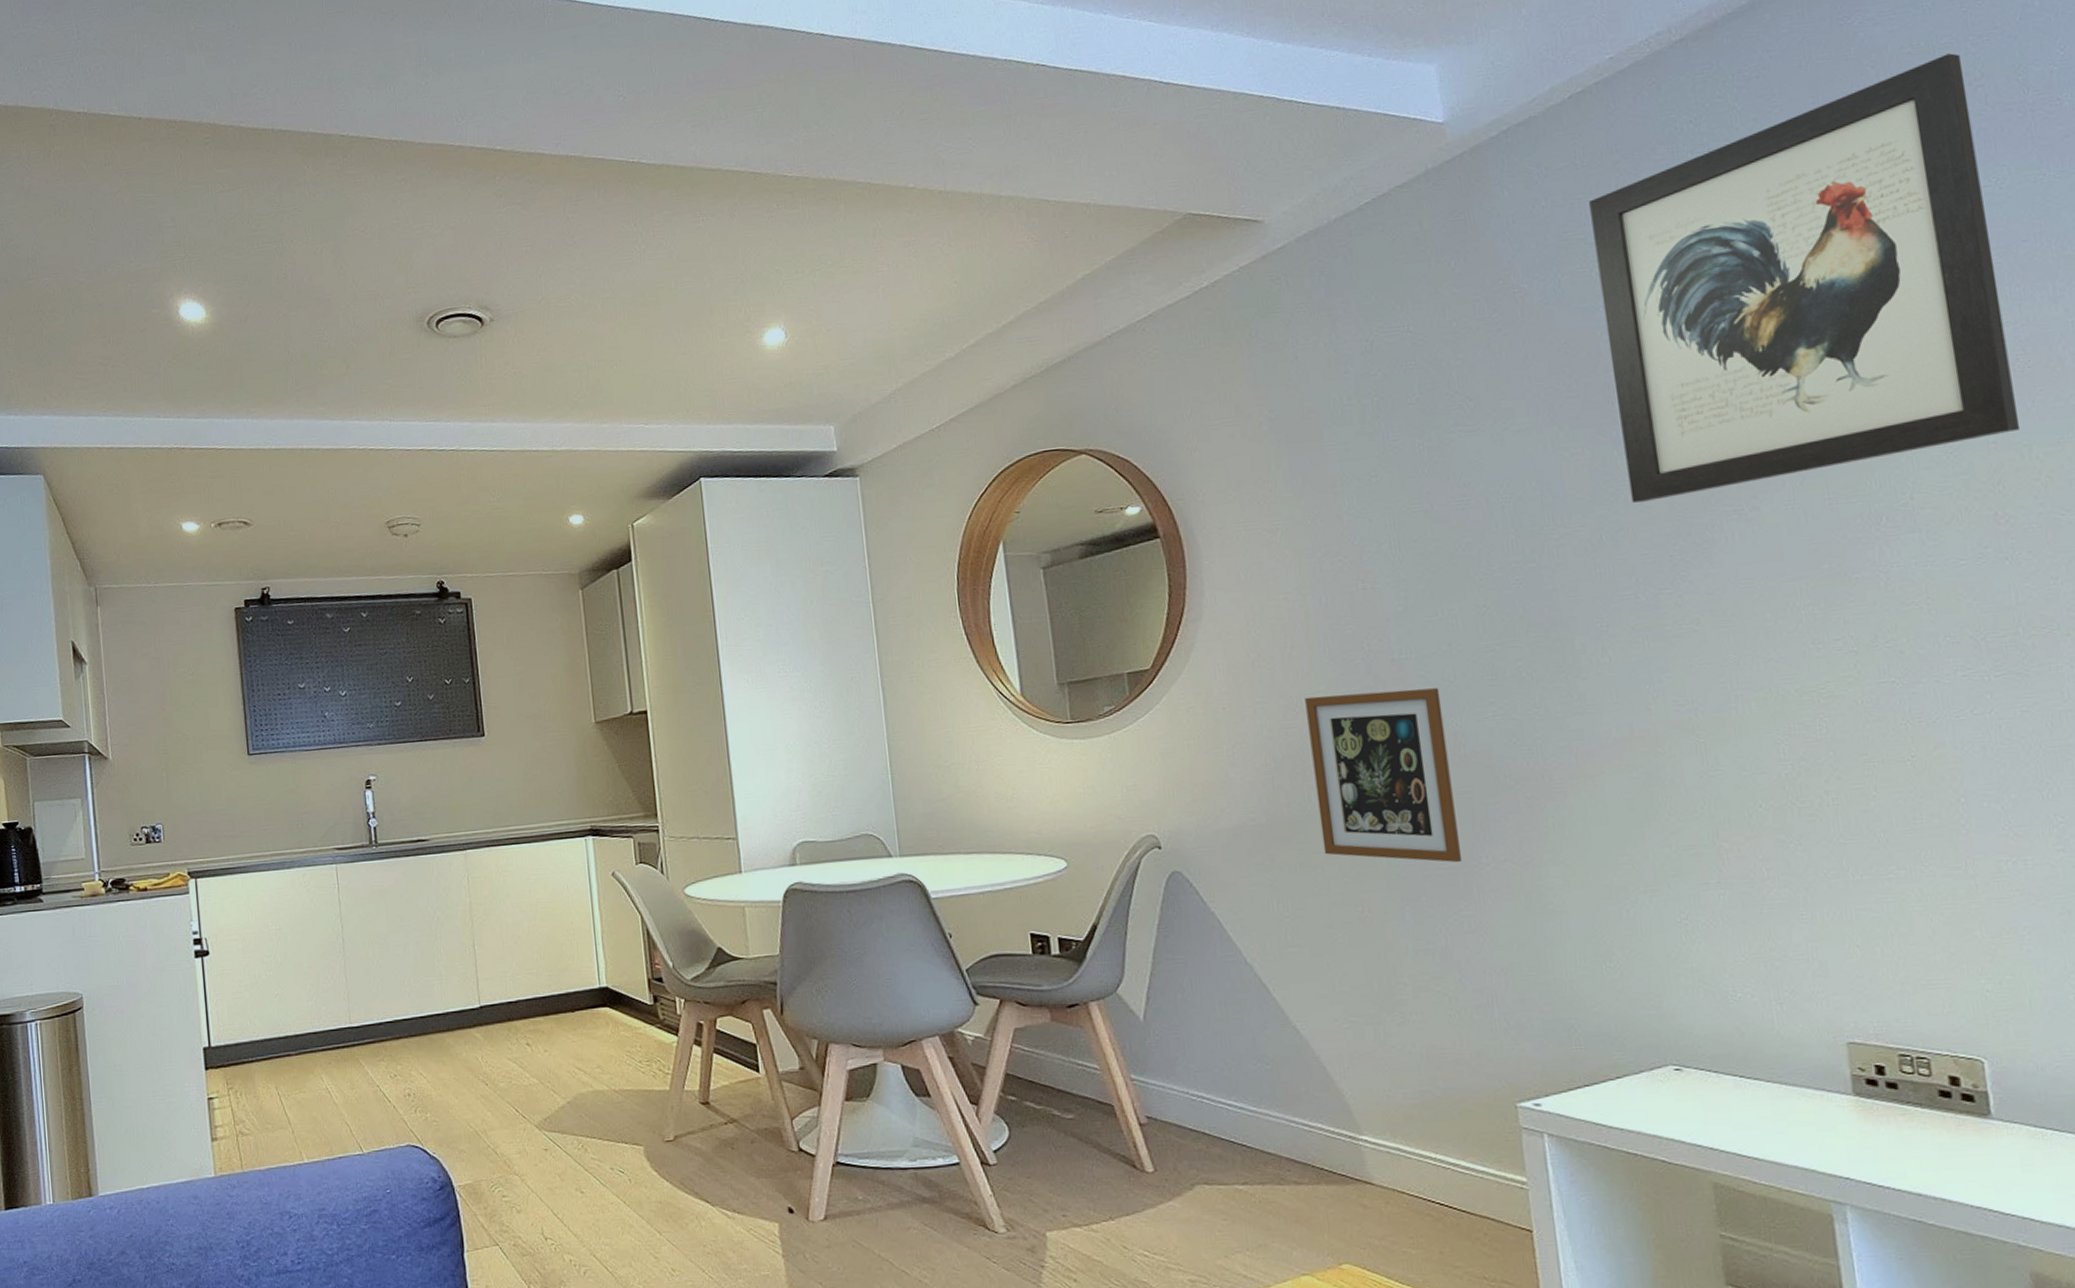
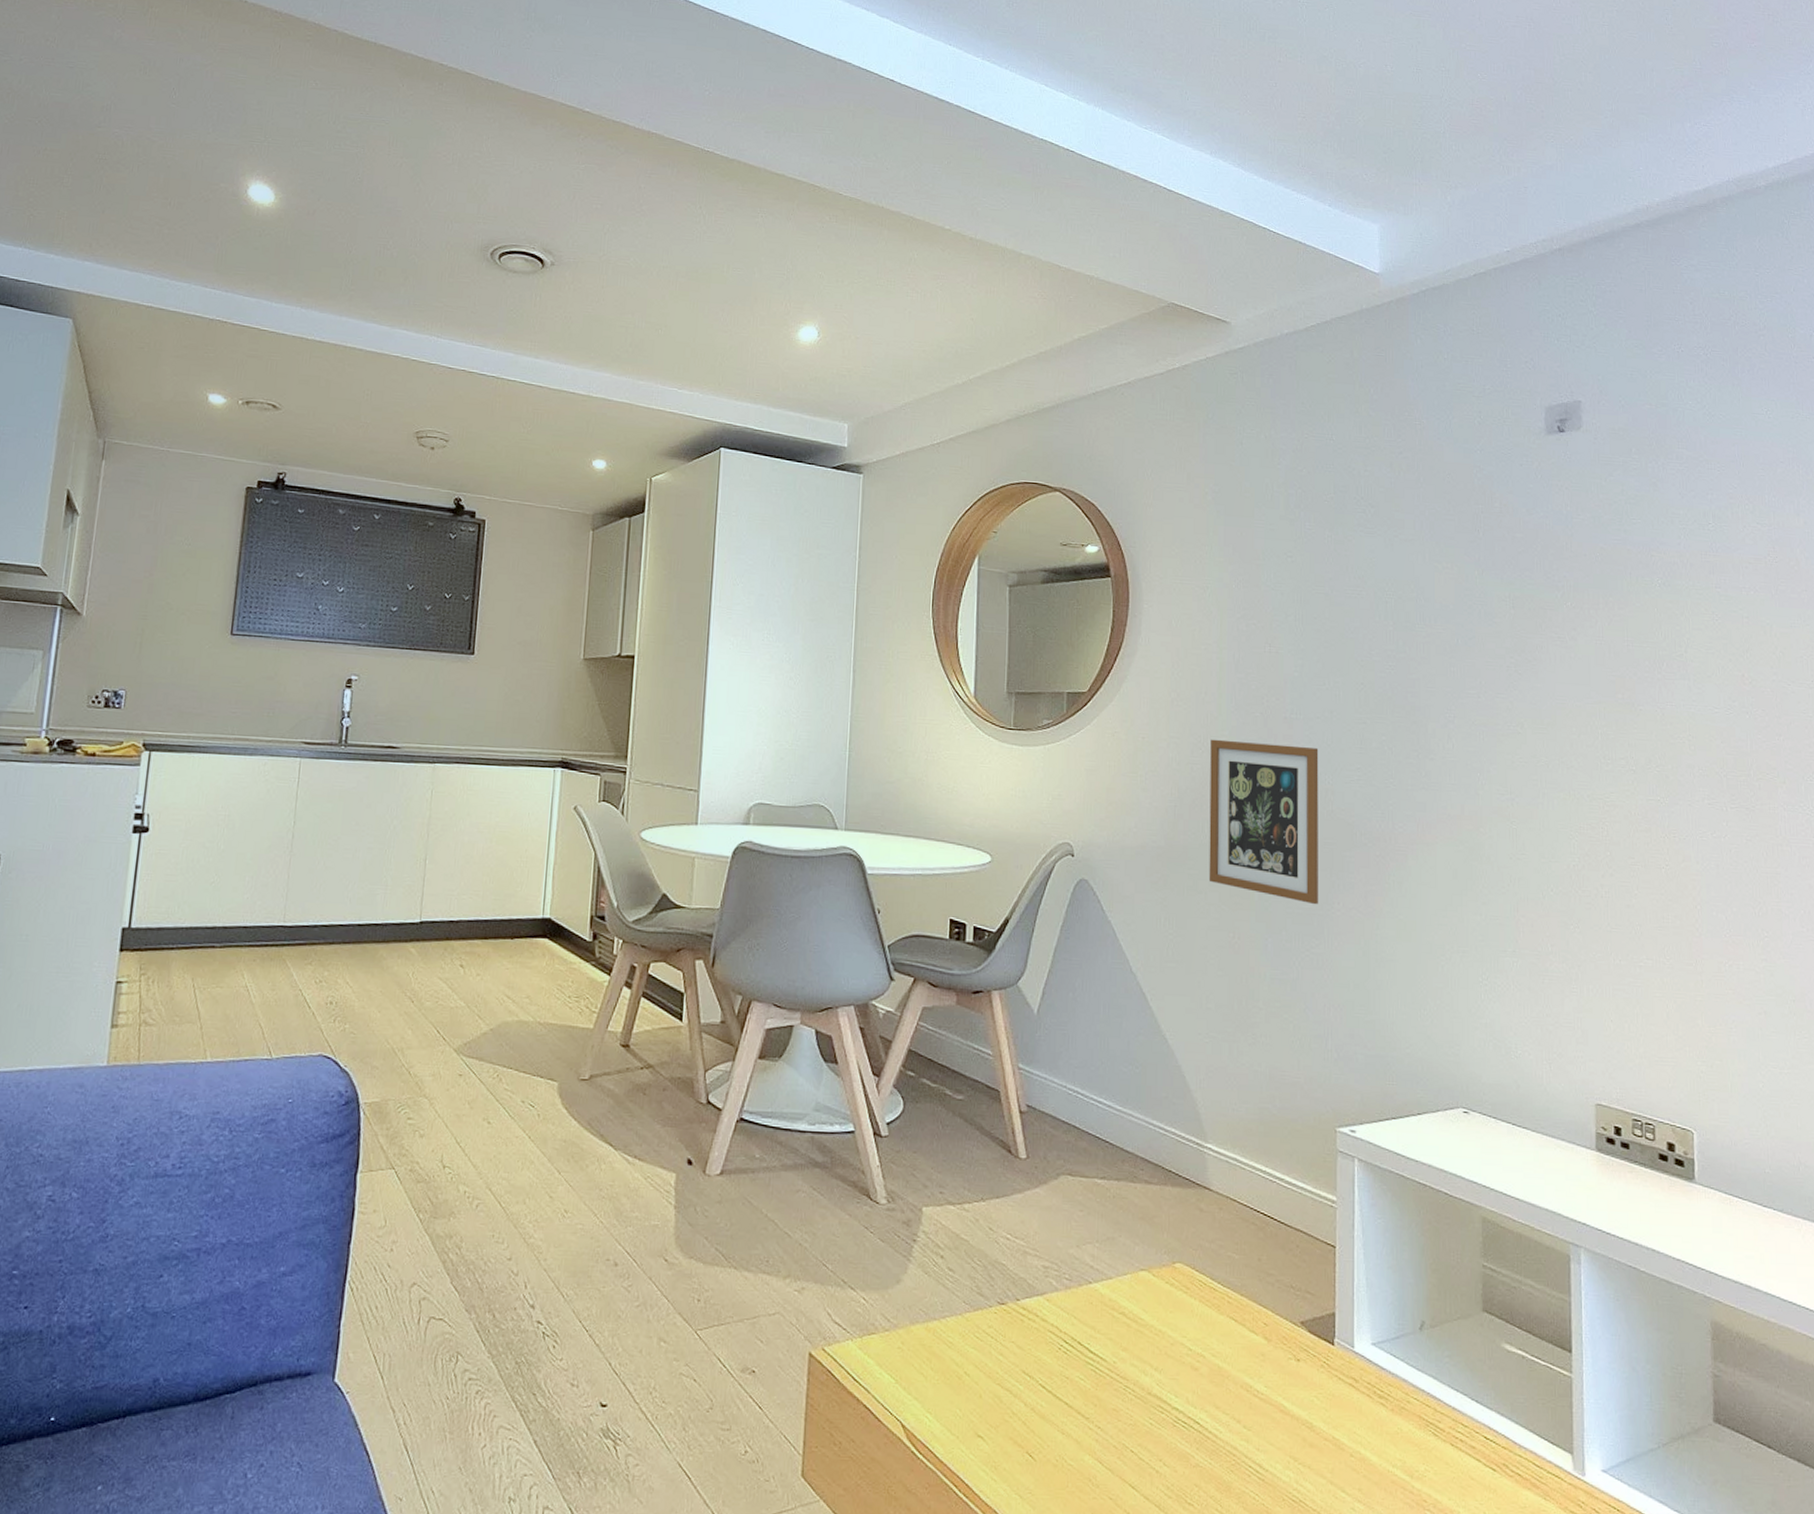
wall art: present [1589,53,2021,503] -> none [1479,305,1766,618]

